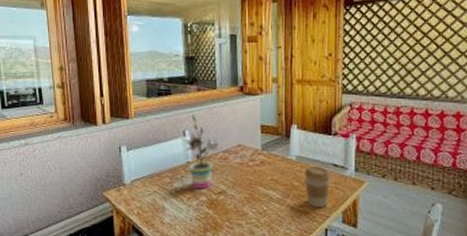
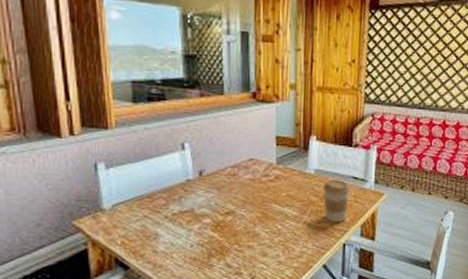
potted plant: present [184,114,221,190] -> none [182,123,229,211]

